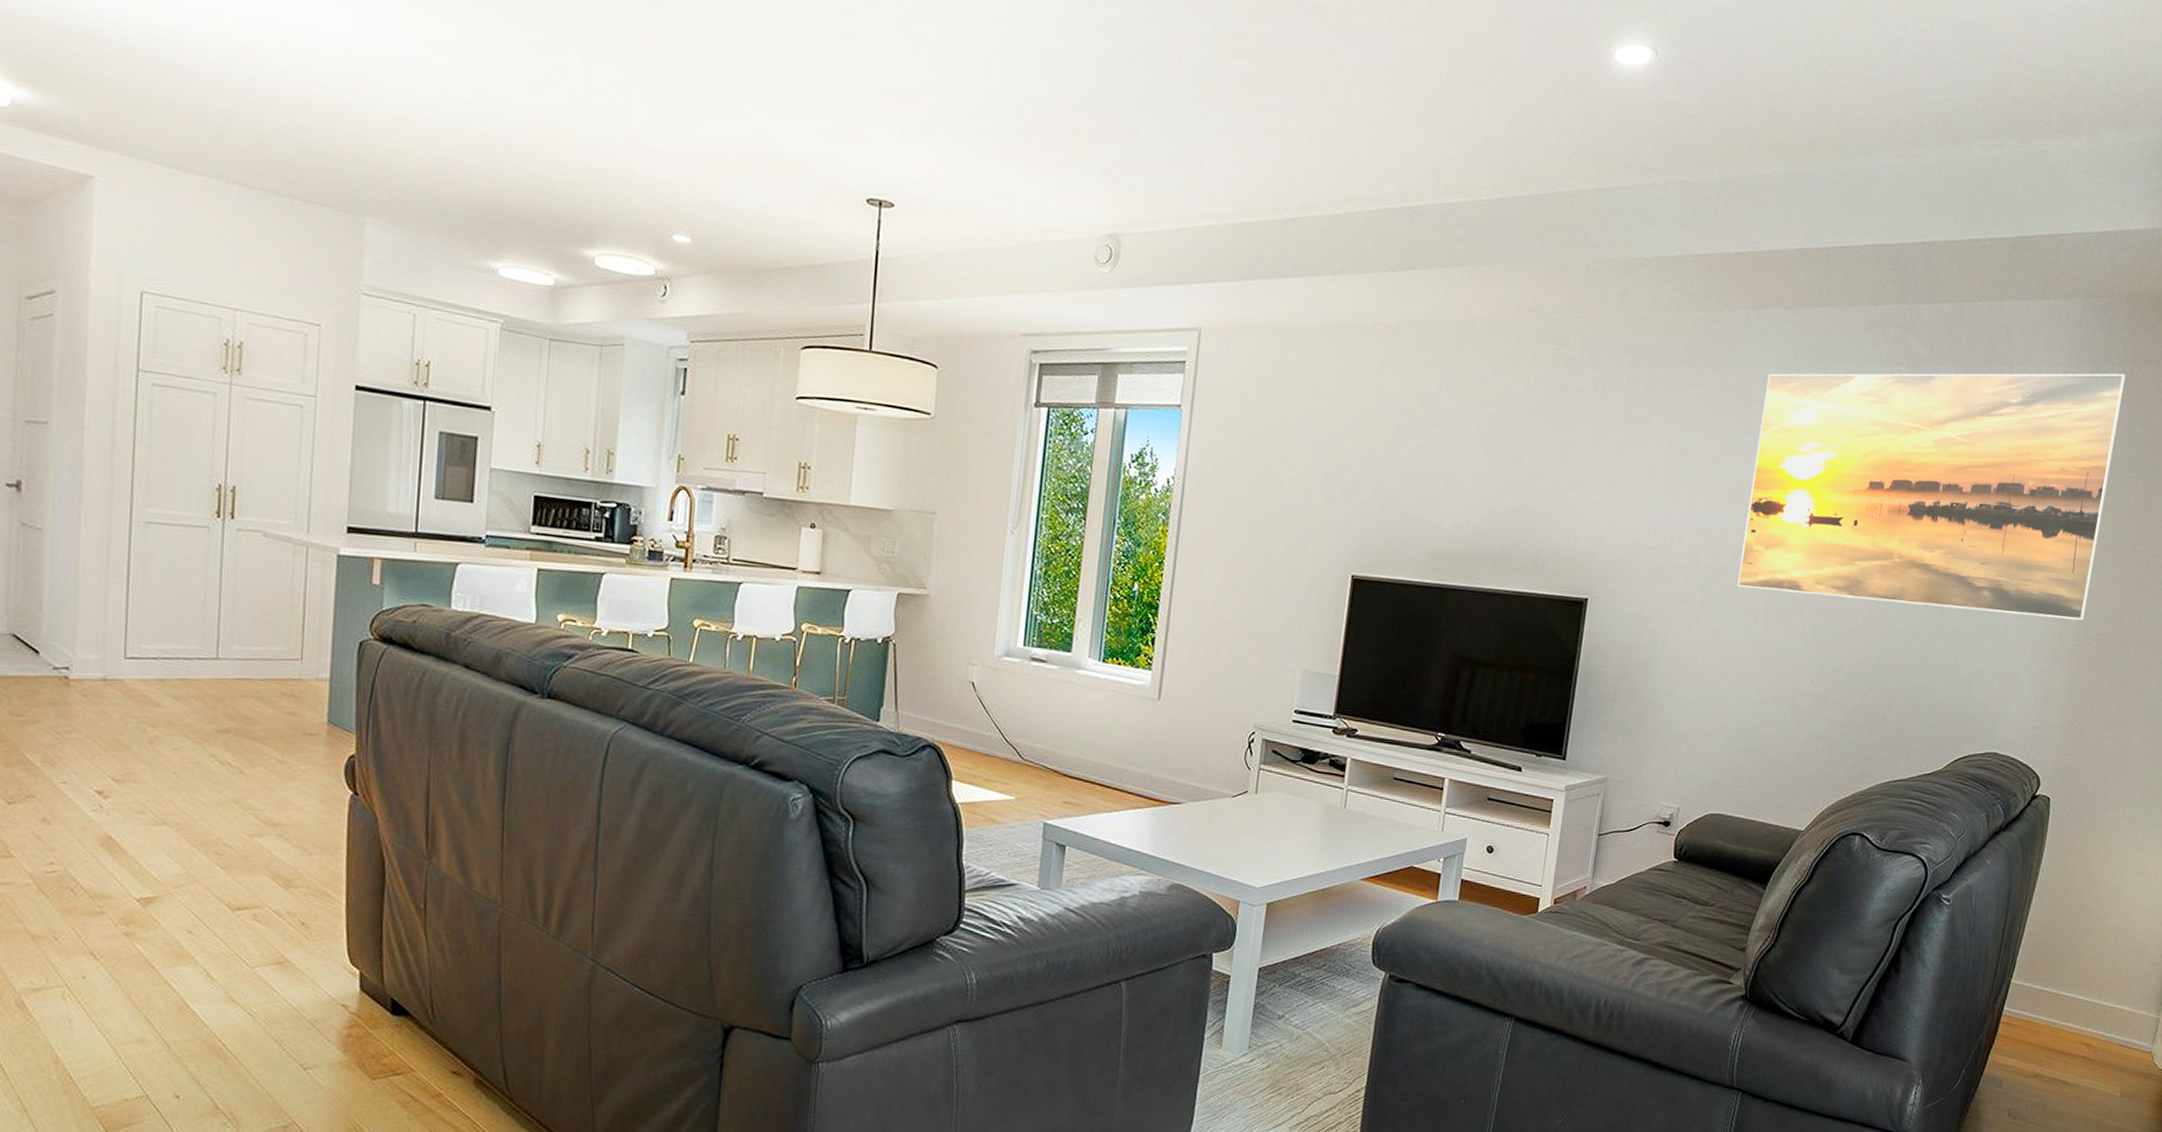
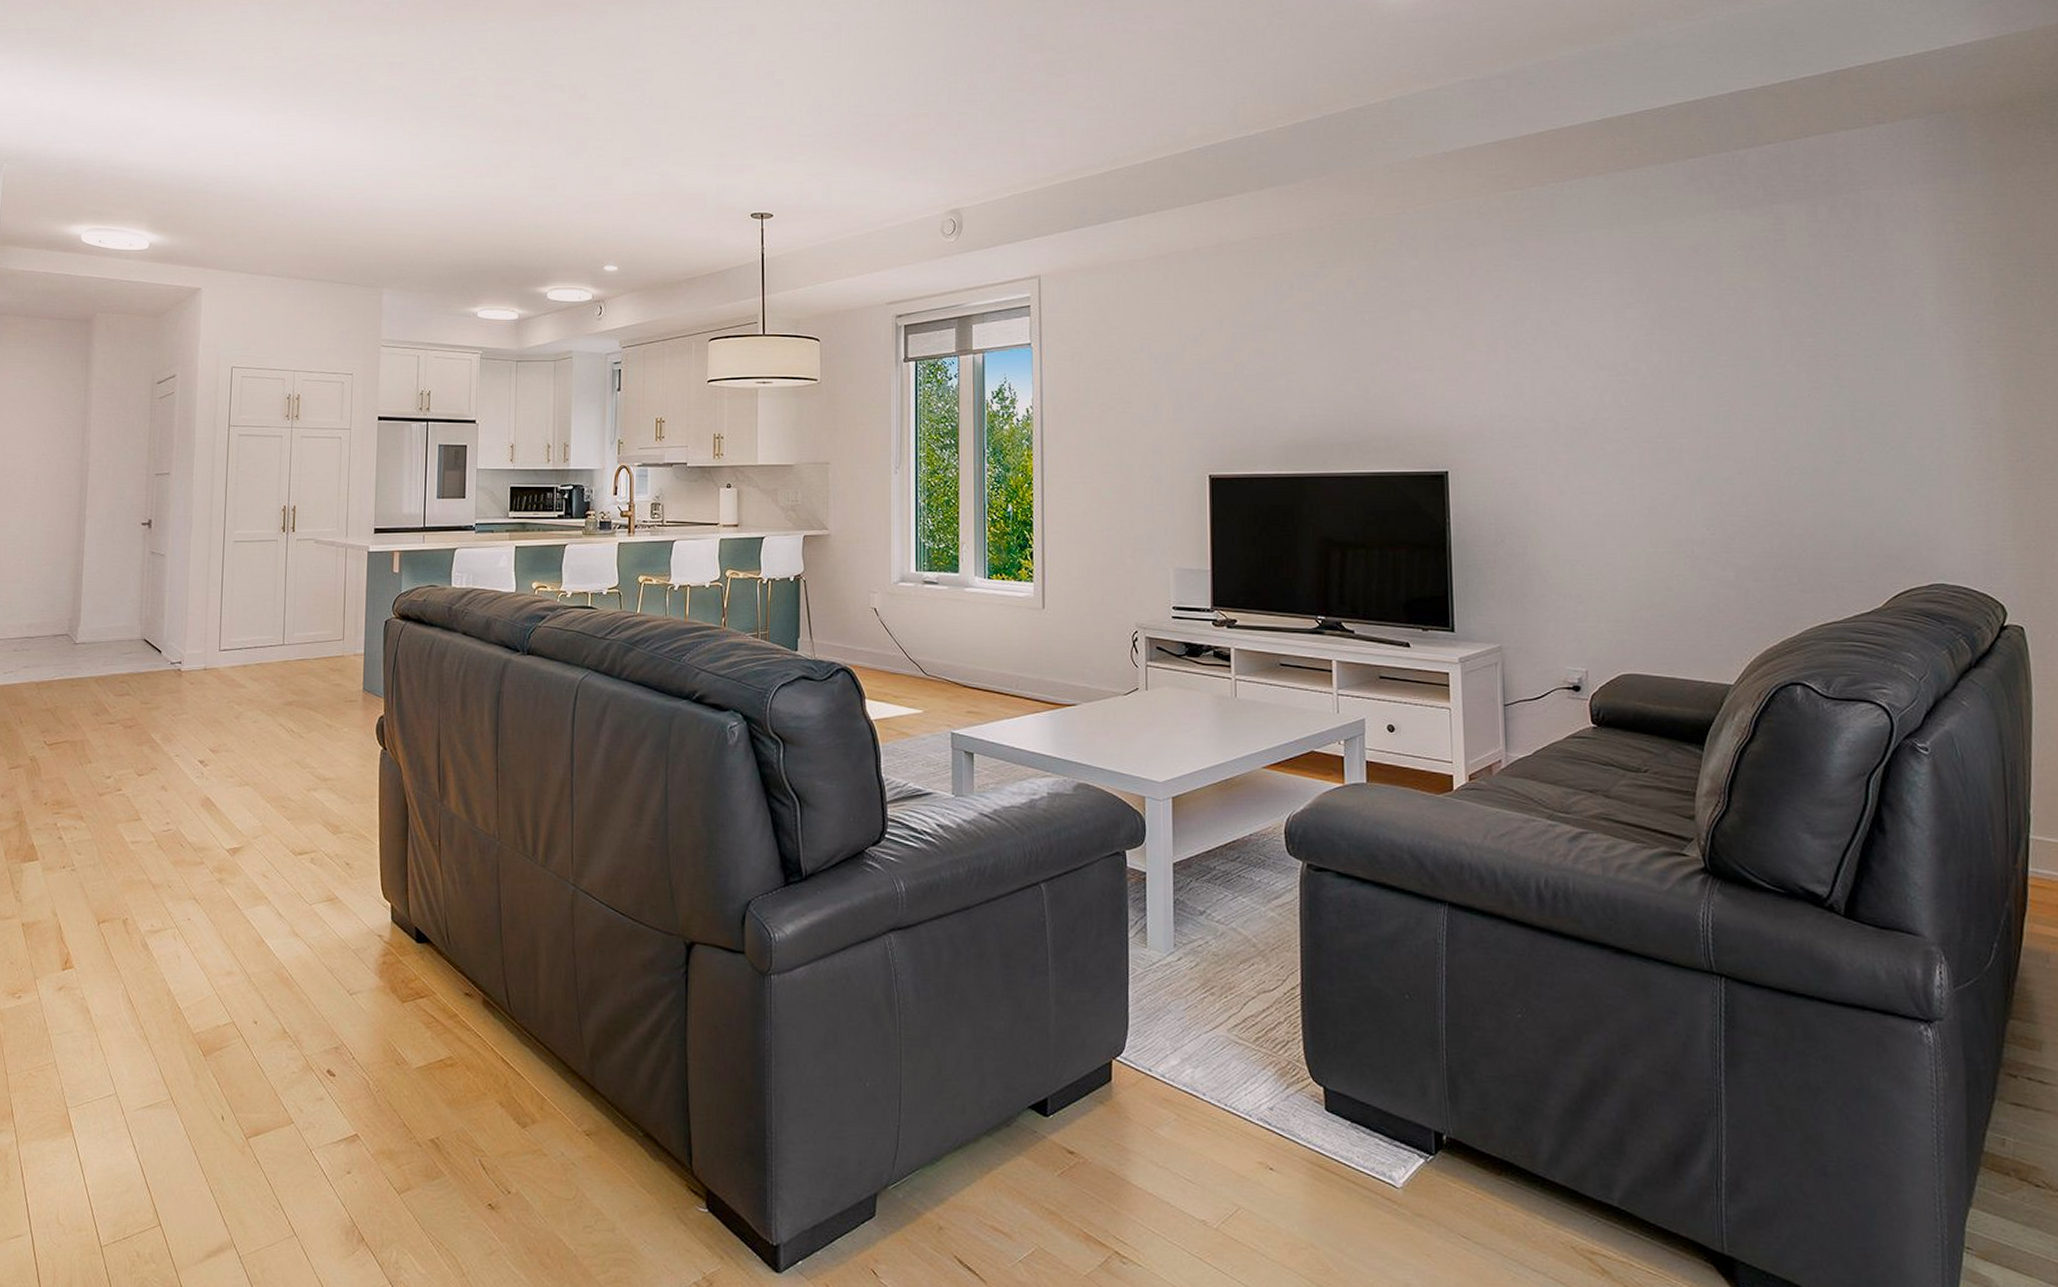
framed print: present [1737,373,2126,621] -> none [1594,181,2012,443]

